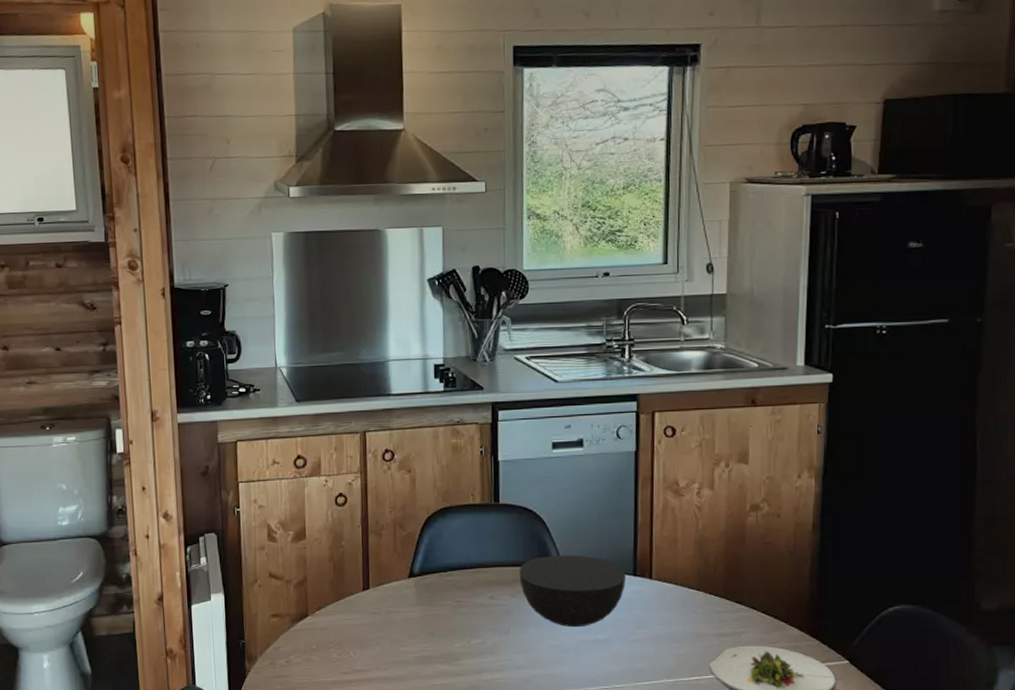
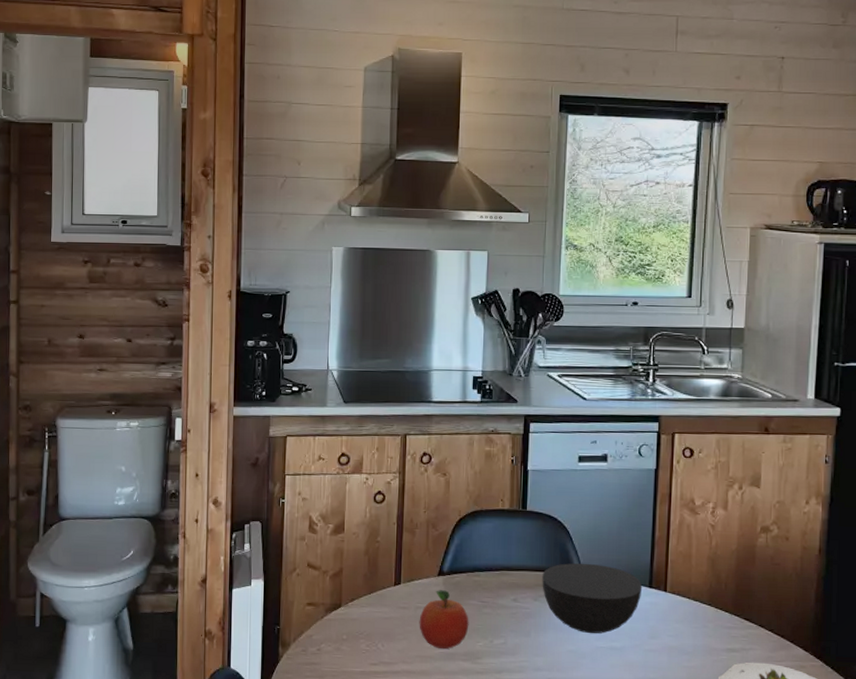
fruit: none [391,592,445,652] -> present [419,590,469,649]

